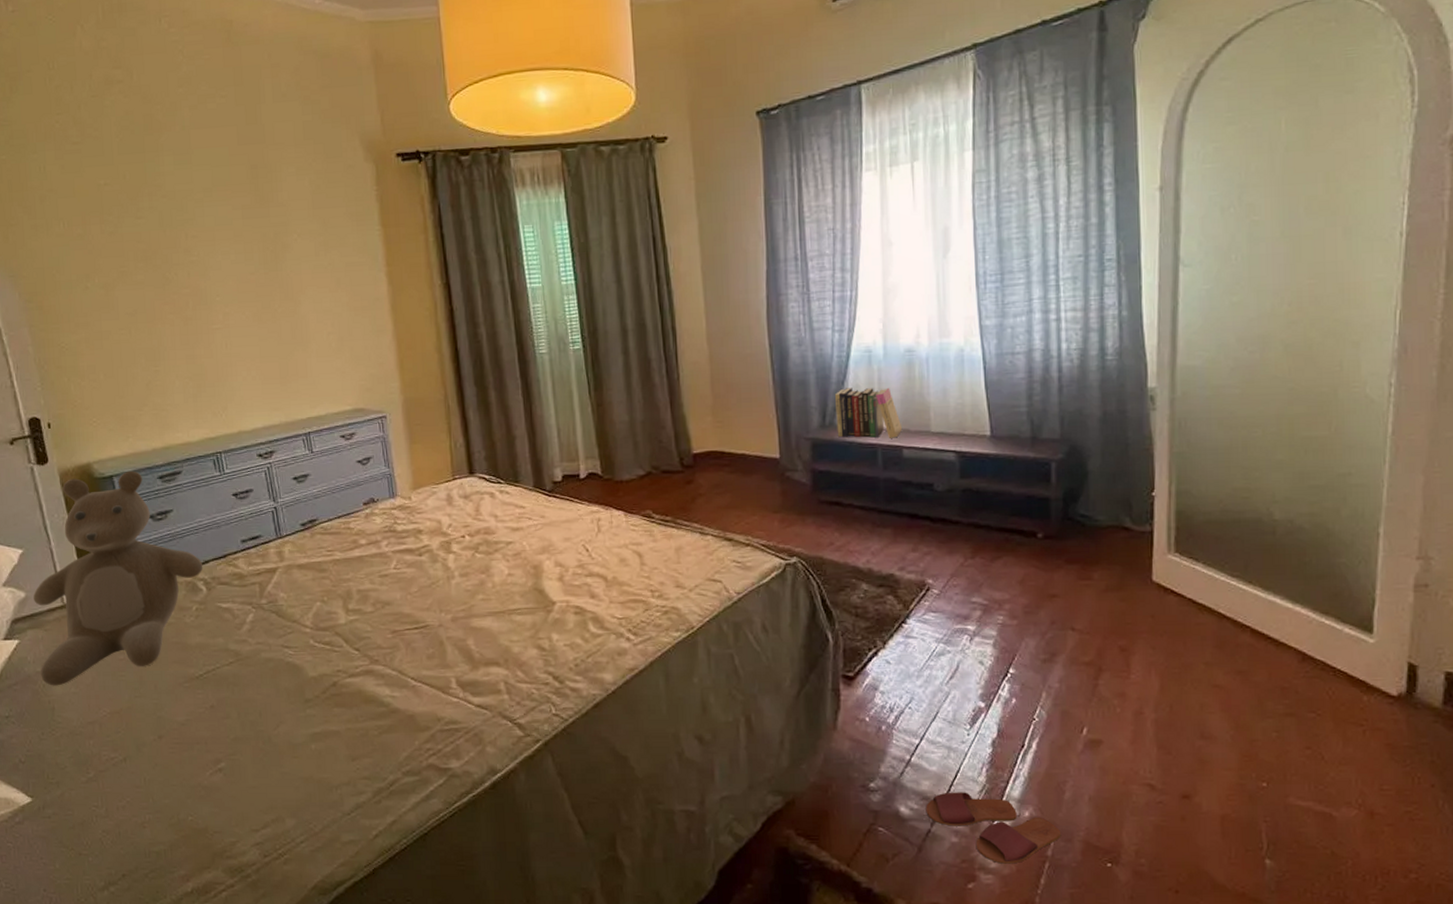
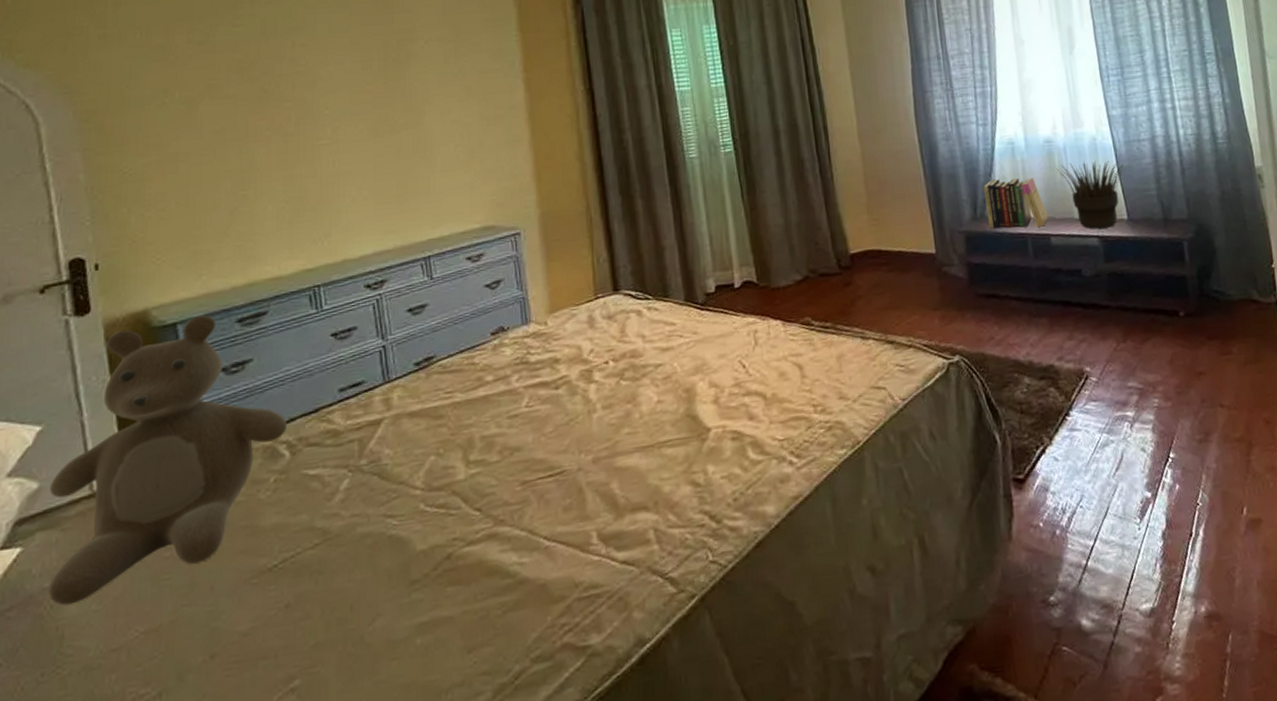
potted plant: none [916,372,994,444] -> present [1056,160,1126,229]
slippers: present [926,792,1062,864] -> none [1106,593,1238,670]

